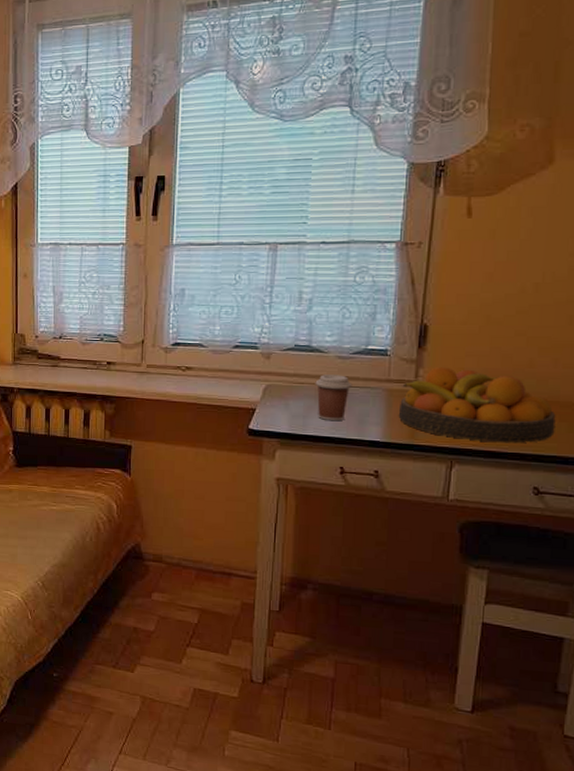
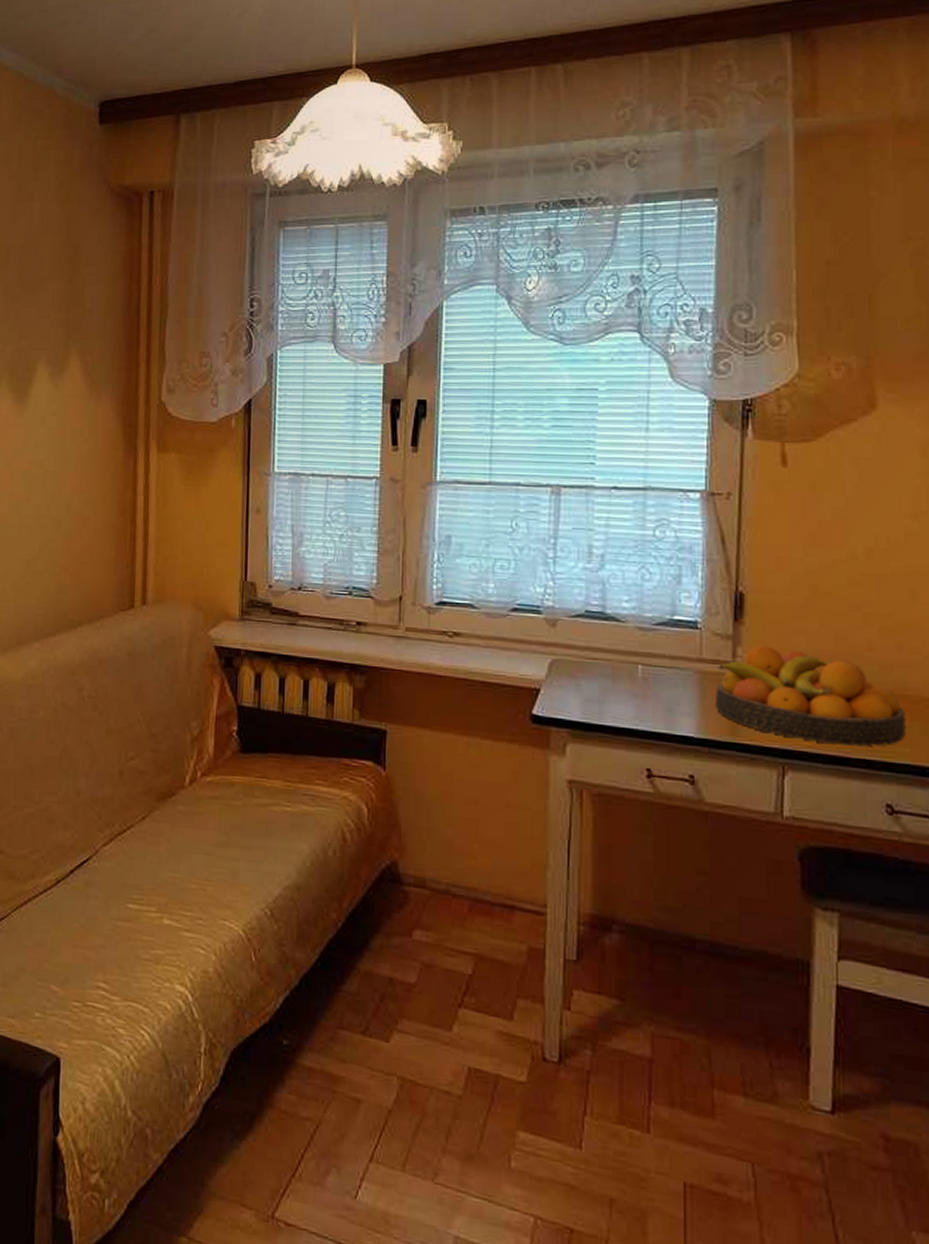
coffee cup: present [315,374,353,422] -> none [612,649,657,710]

